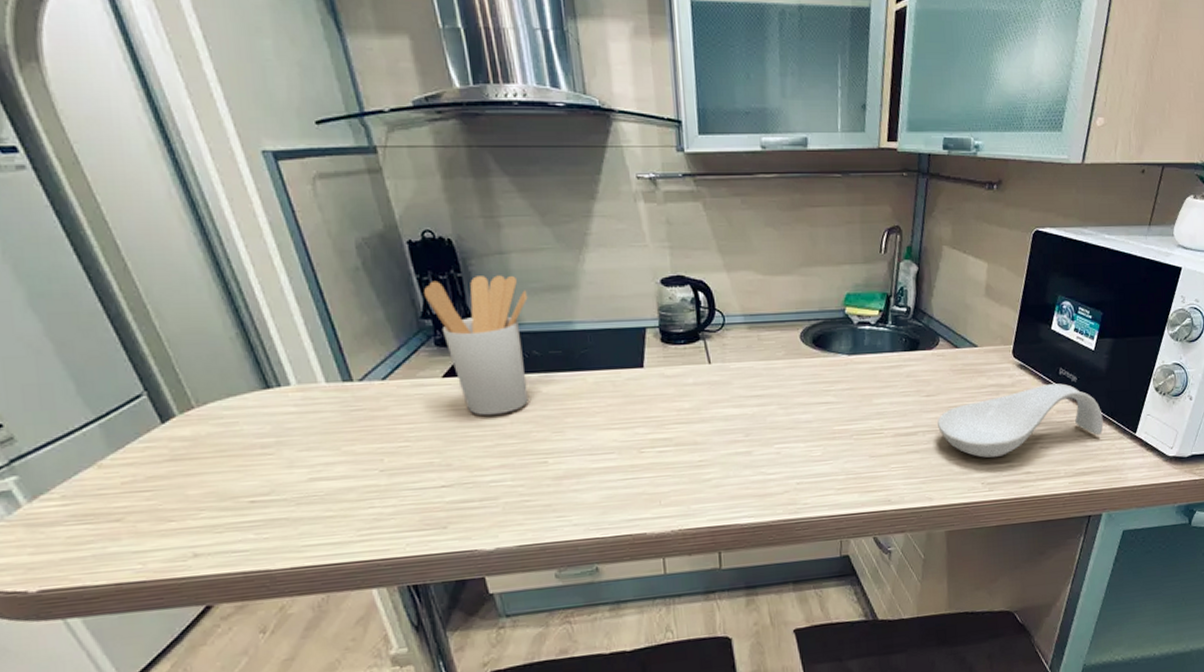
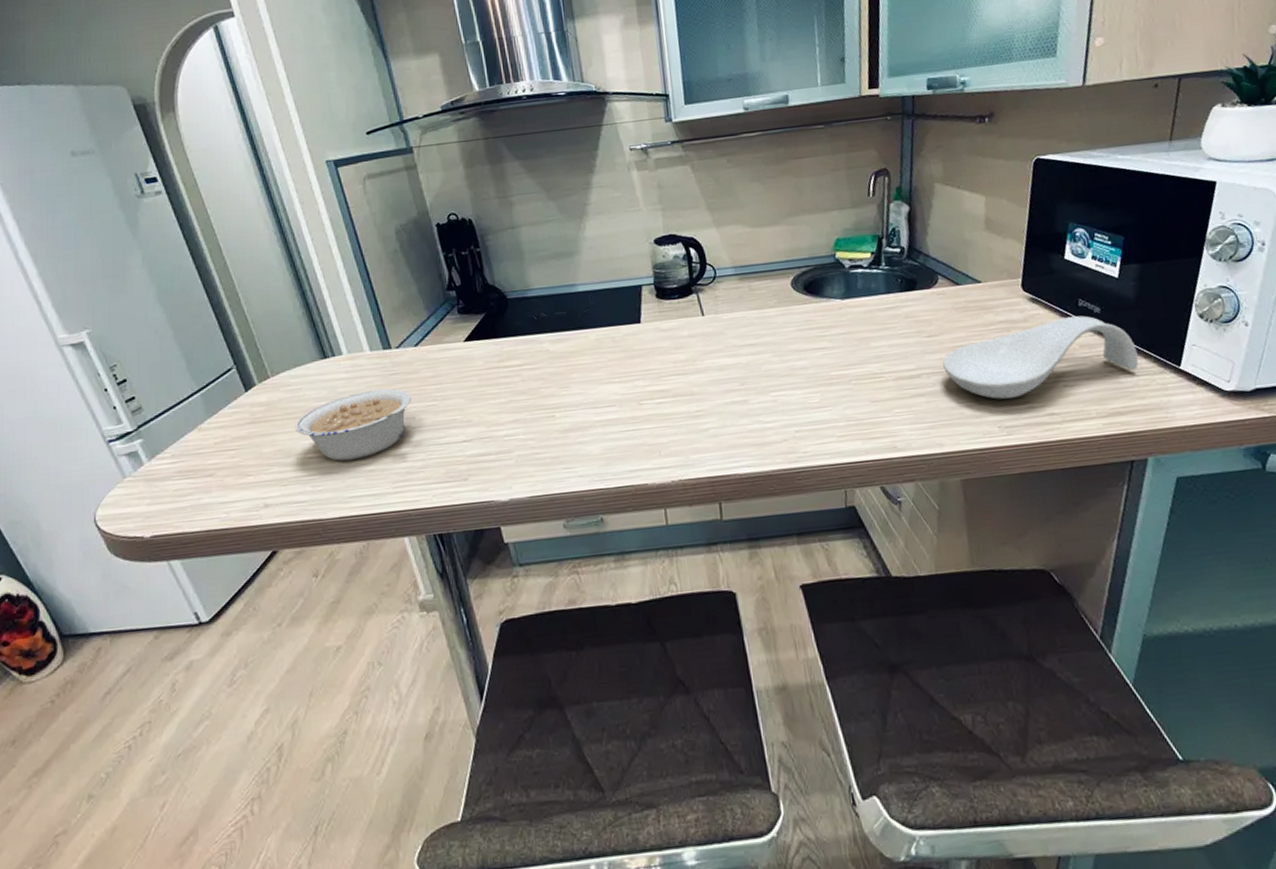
legume: none [230,426,380,506] -> present [295,388,412,461]
utensil holder: present [424,275,529,415] -> none [449,247,538,375]

